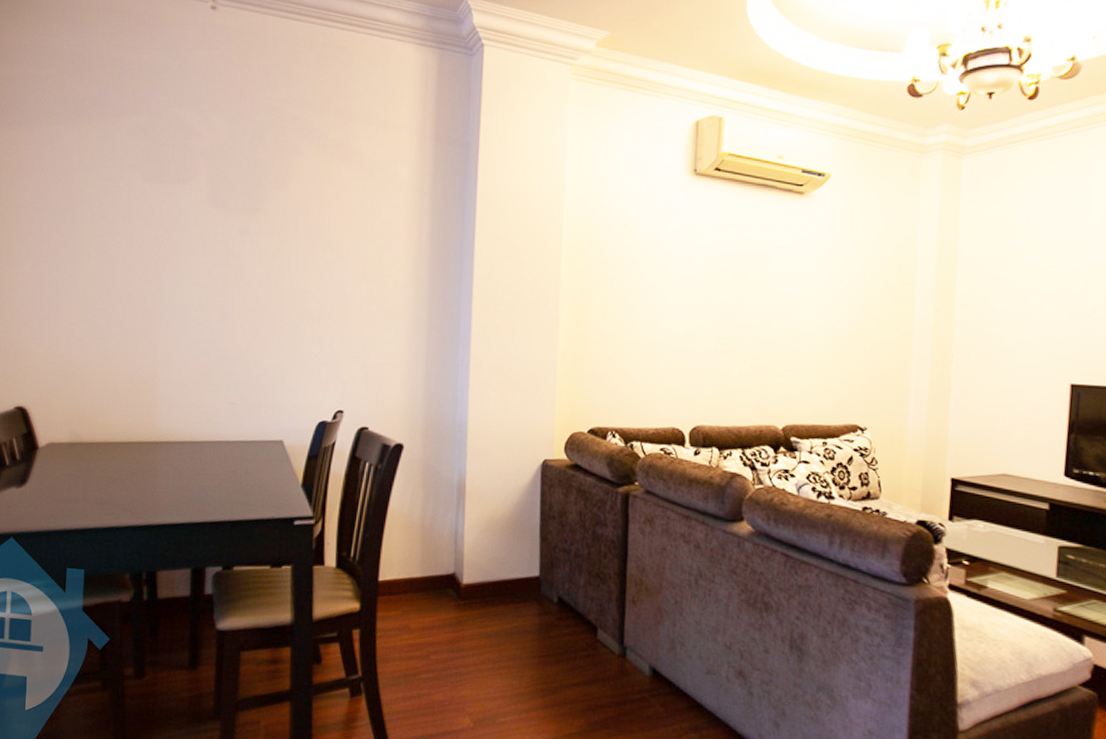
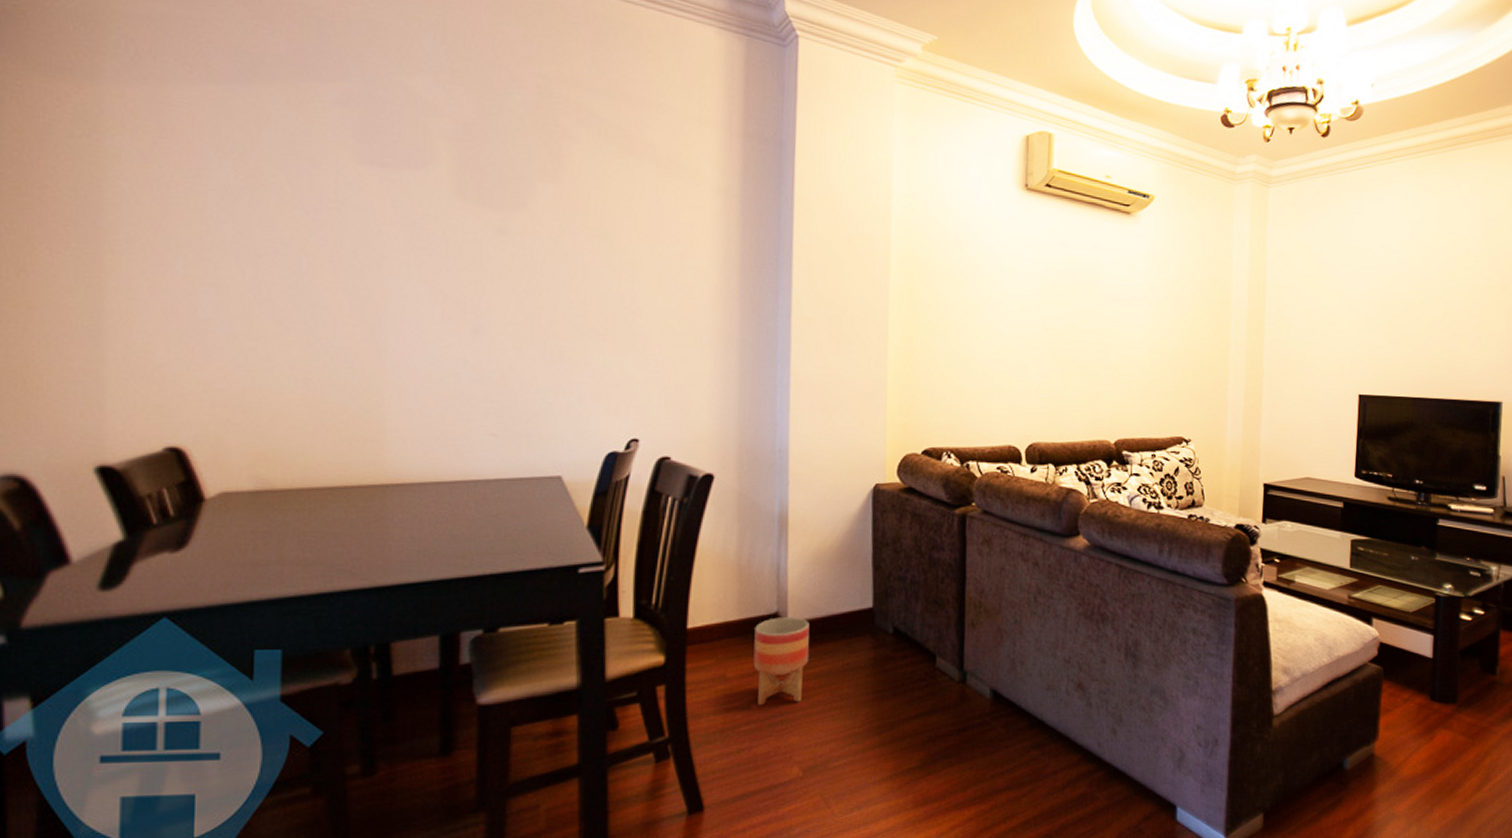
planter: none [433,578,482,658] -> present [753,617,810,706]

